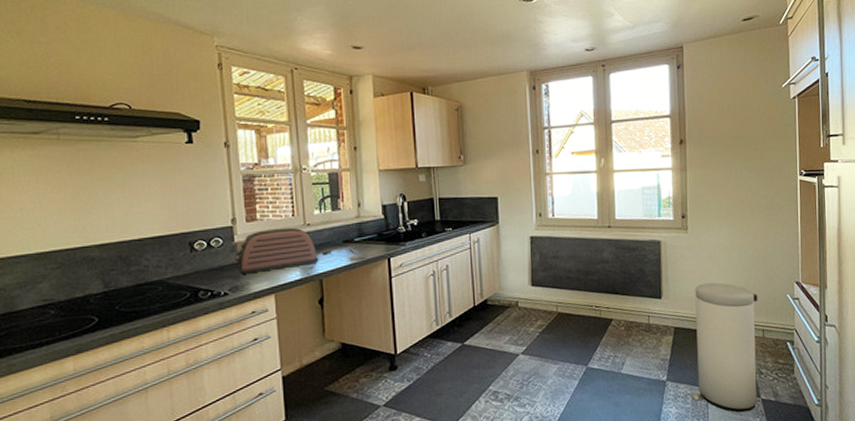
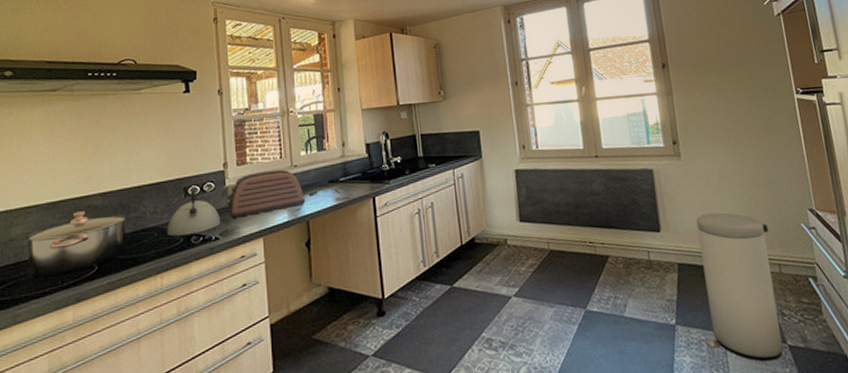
cooking pot: none [15,262,129,329] -> present [25,211,127,279]
kettle: none [172,242,230,291] -> present [167,187,221,237]

